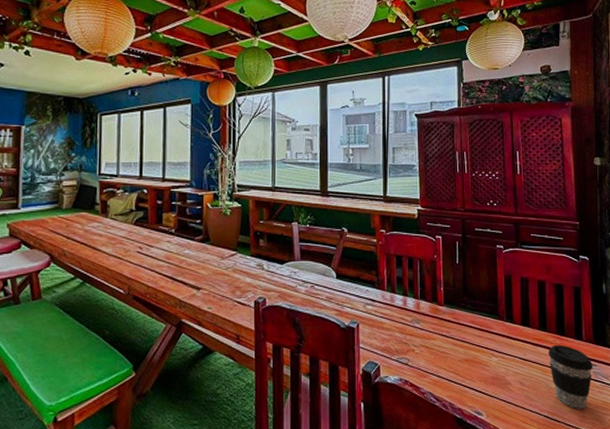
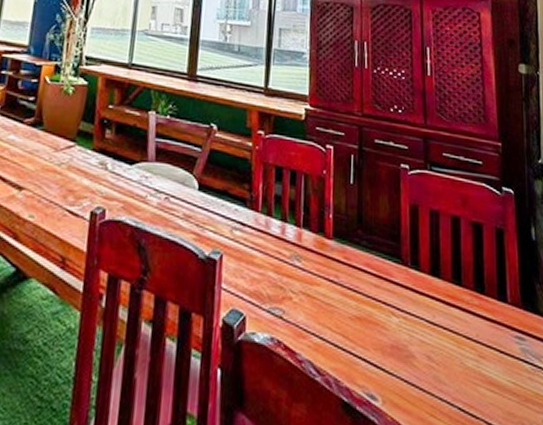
coffee cup: present [548,345,594,410] -> none [464,306,522,403]

